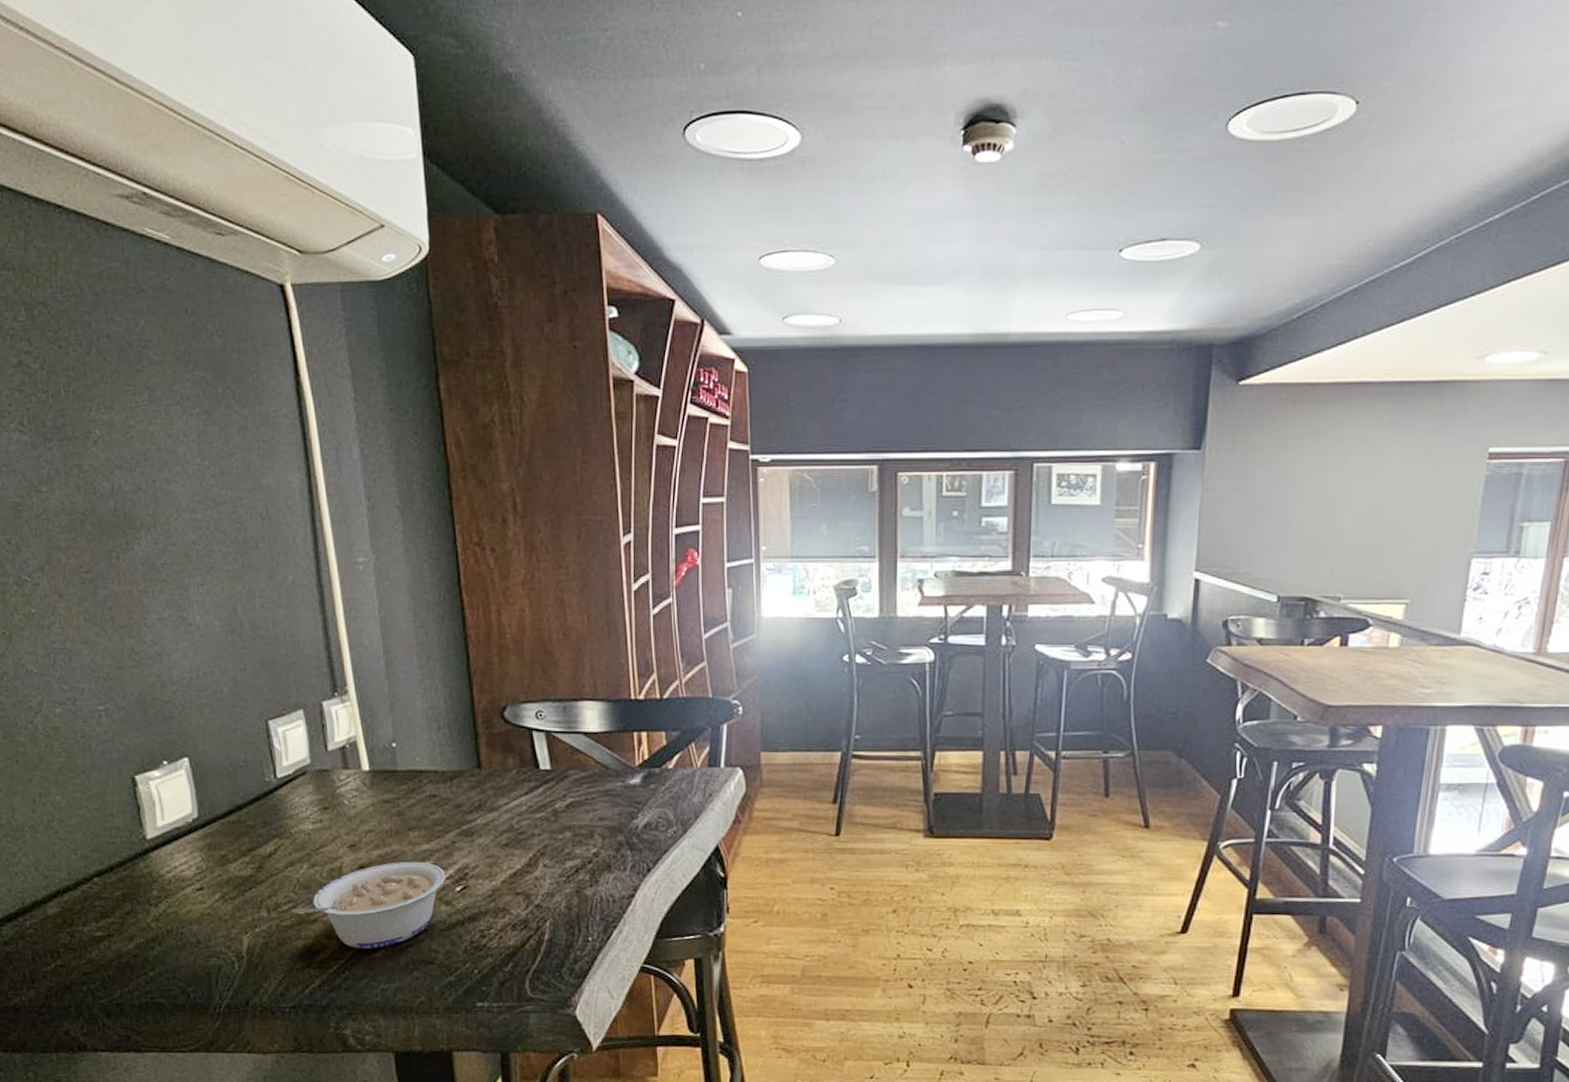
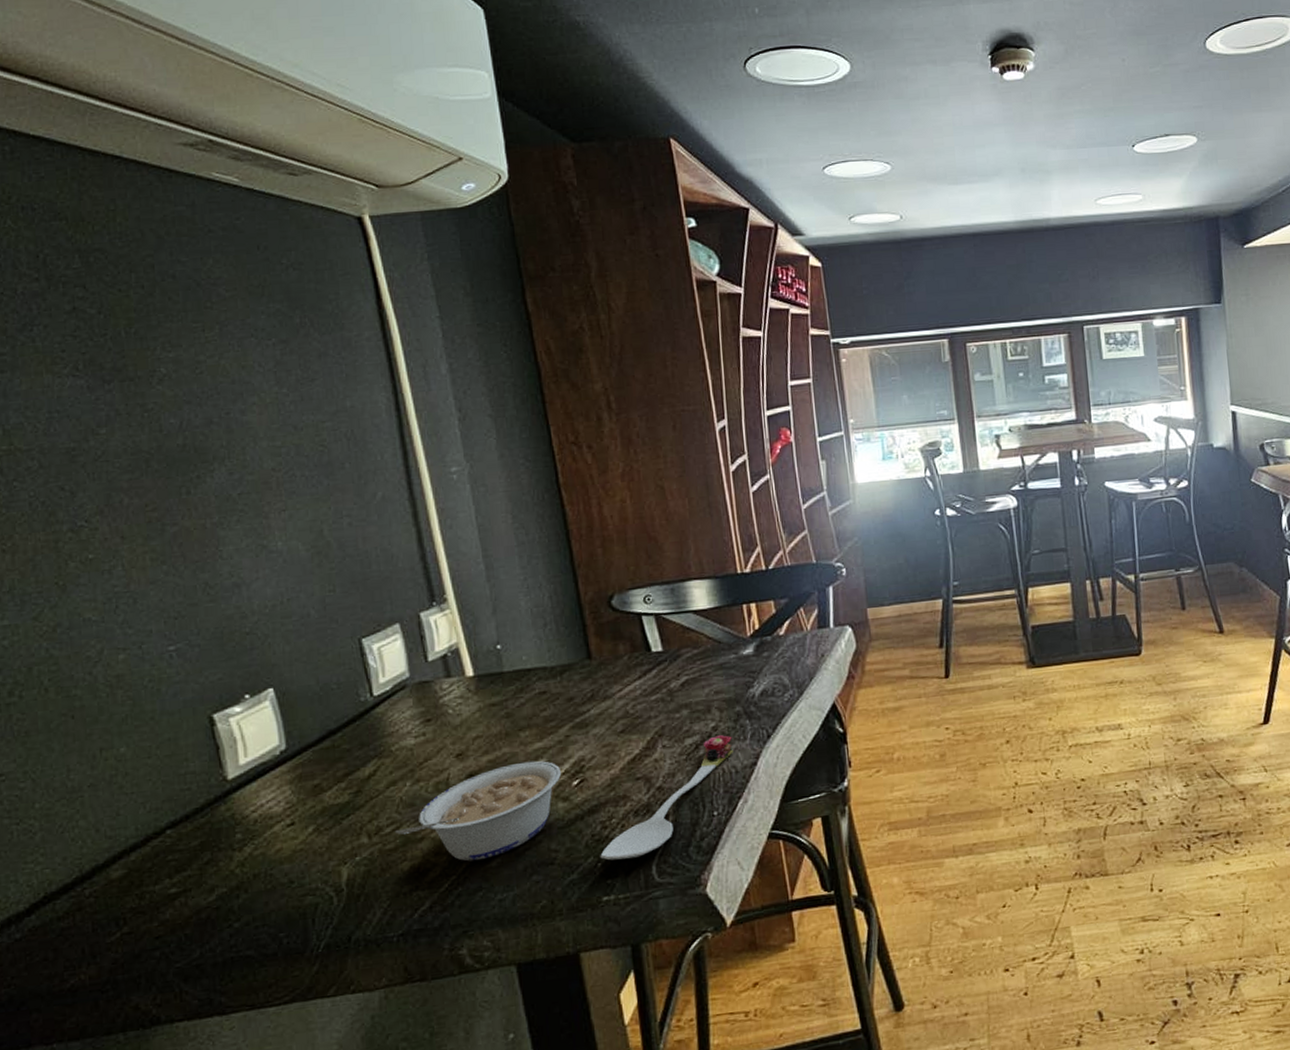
spoon: none [477,862,612,970] -> present [600,735,733,861]

